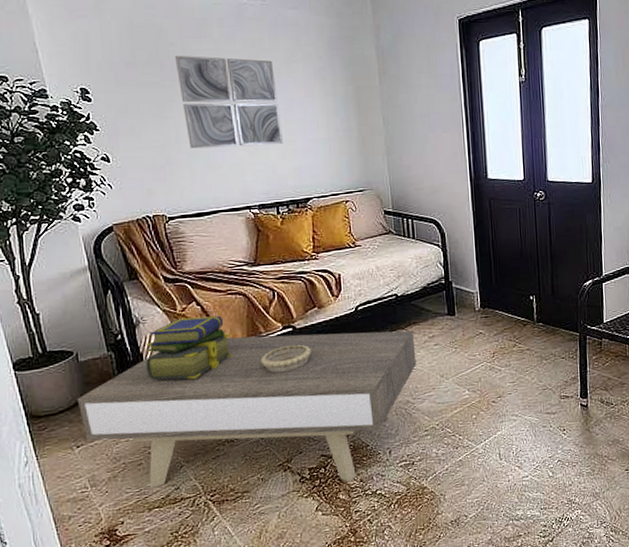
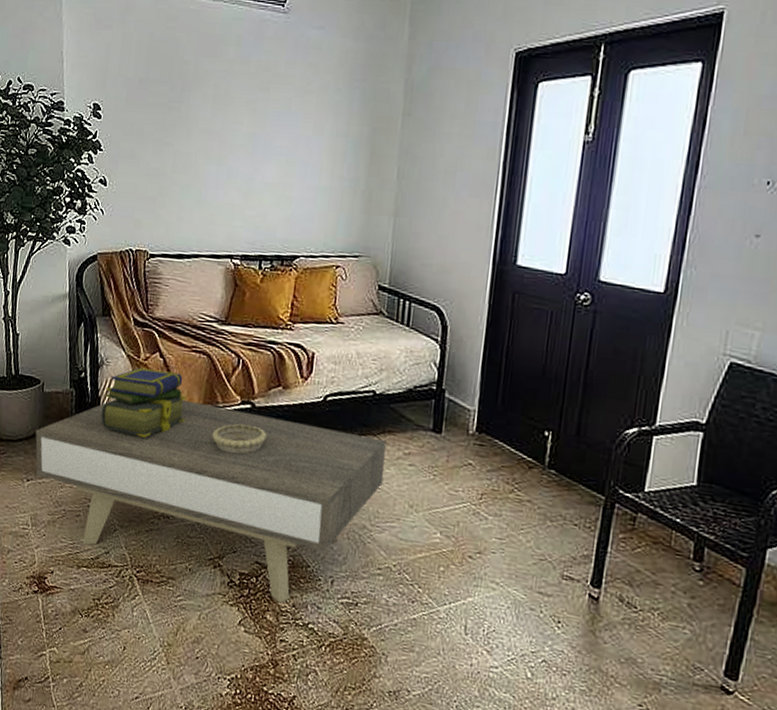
wall art: present [174,55,283,149] -> none [183,74,285,187]

